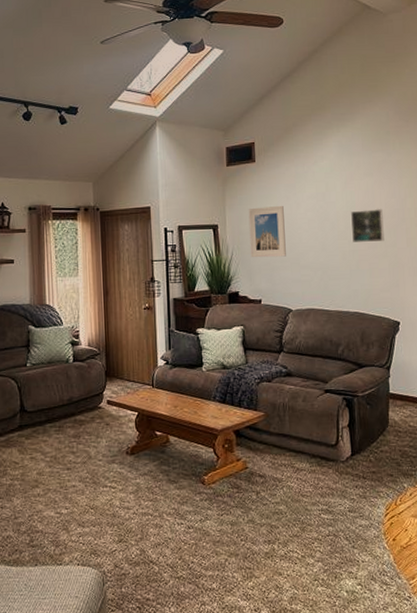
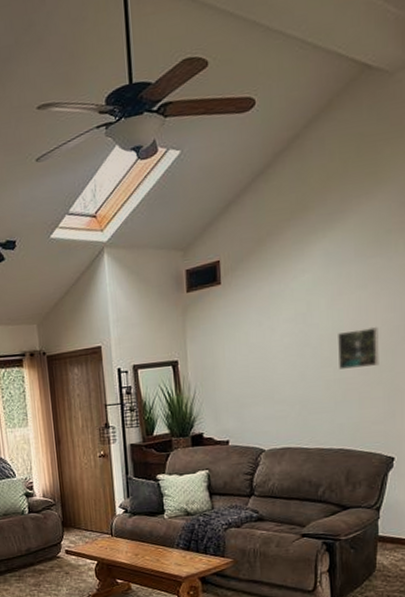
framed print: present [248,205,286,258] -> none [213,332,258,395]

